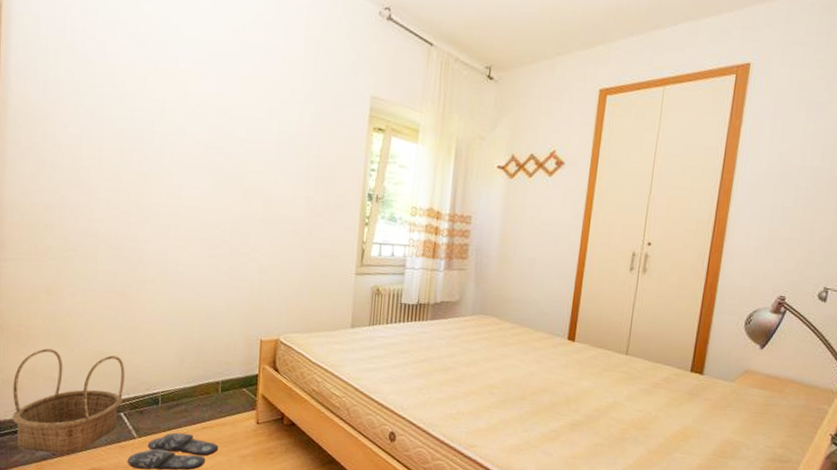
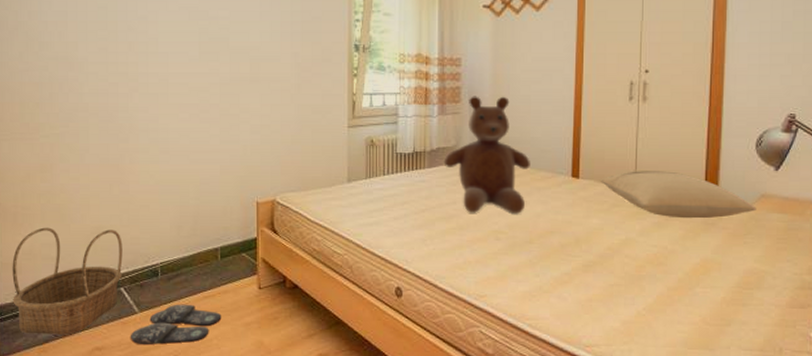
teddy bear: none [446,254,530,371] -> present [443,96,530,214]
pillow: none [594,338,739,389] -> present [599,171,757,219]

